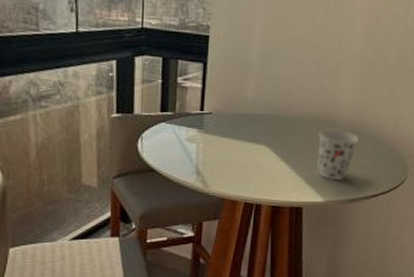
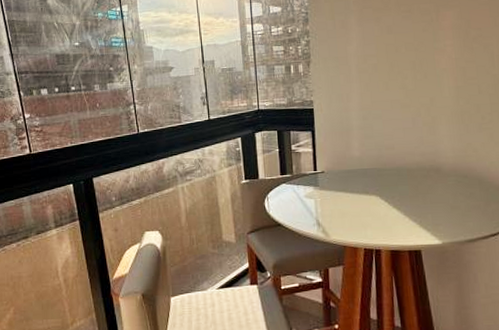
cup: present [317,129,360,181] -> none [425,175,467,223]

